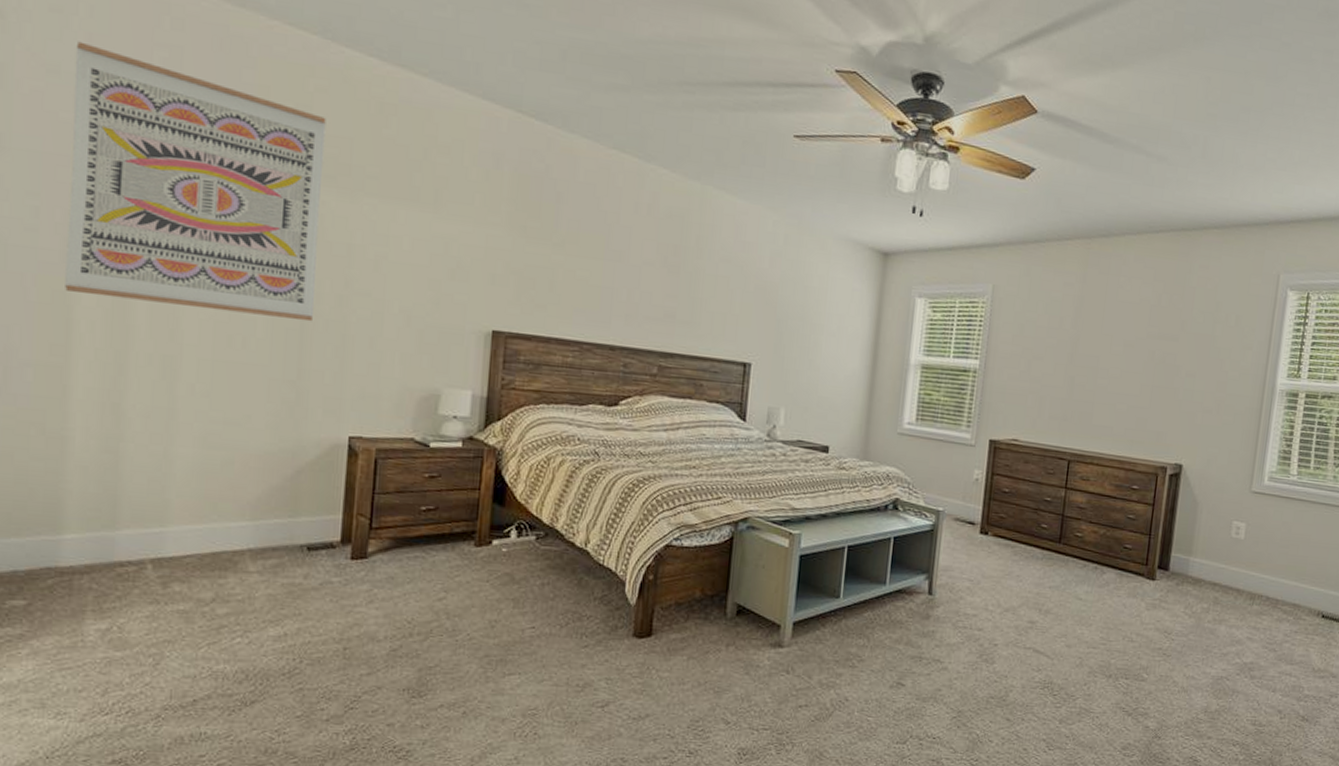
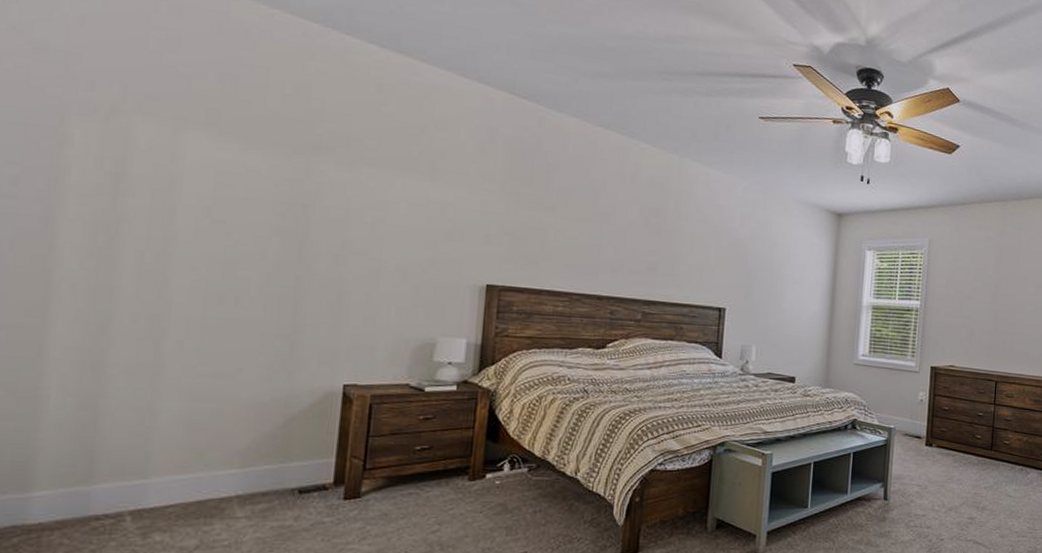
wall art: present [65,41,326,322] -> none [45,22,326,280]

